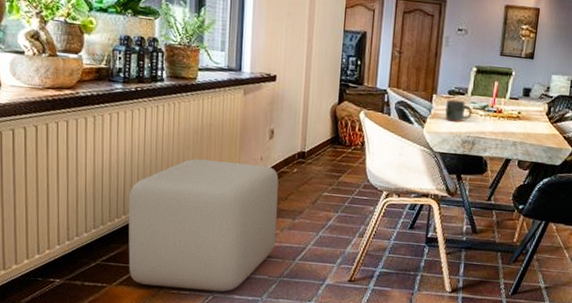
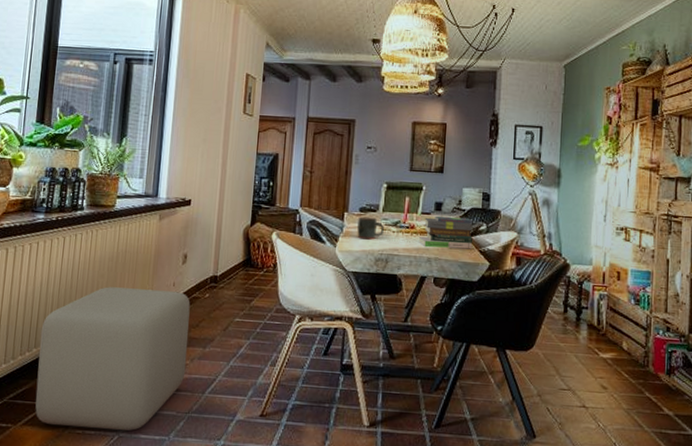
books: none [505,101,560,135] -> present [418,215,473,249]

